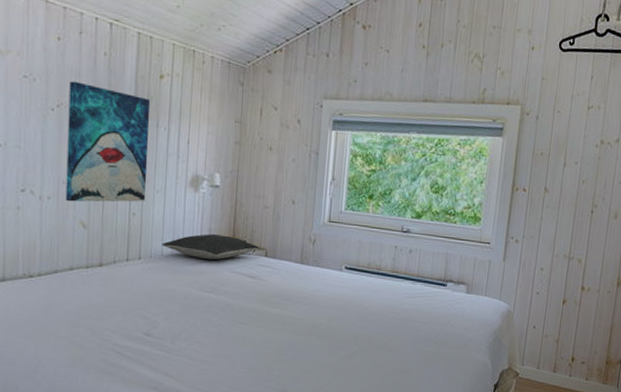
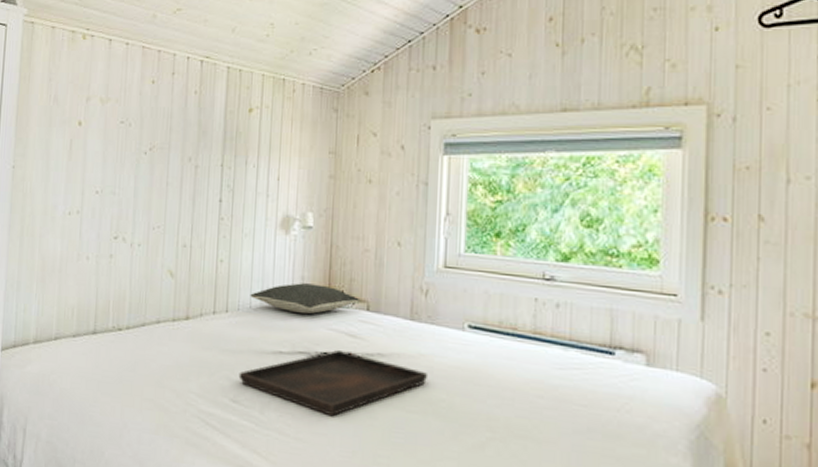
wall art: present [65,81,151,202] -> none [155,123,240,249]
serving tray: none [151,289,313,342] -> present [238,350,429,417]

